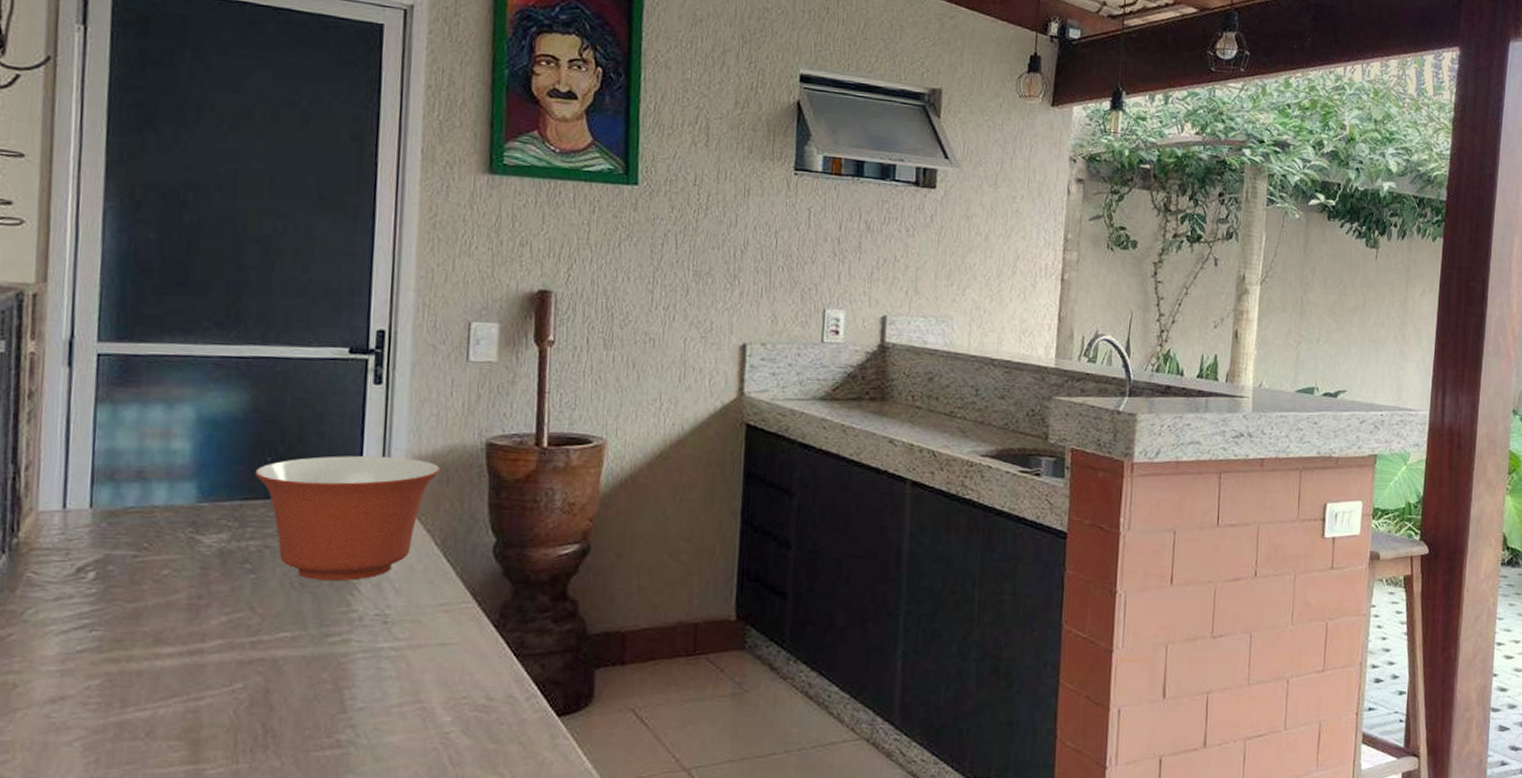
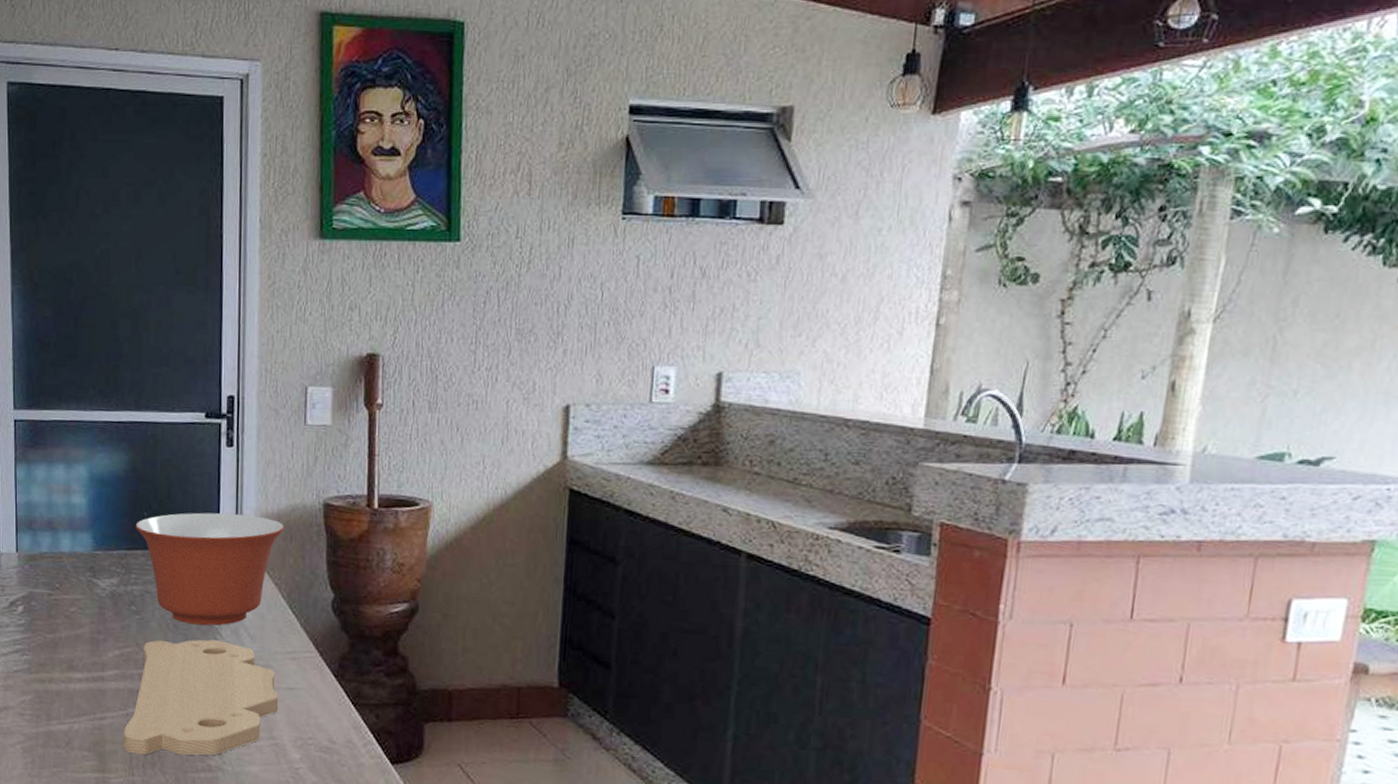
cutting board: none [226,597,428,737] -> present [124,639,279,756]

